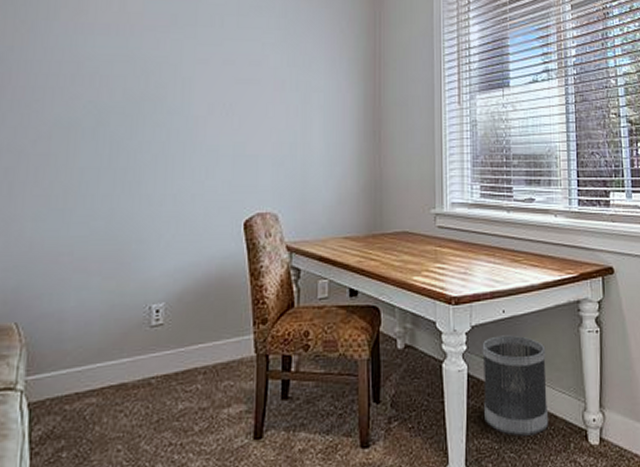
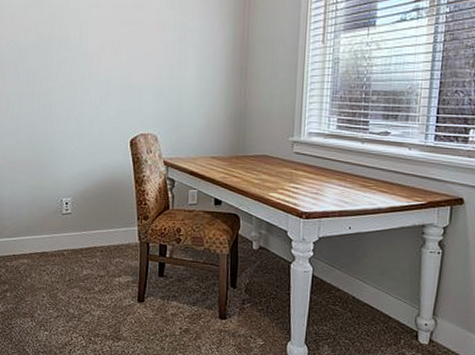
wastebasket: present [482,335,548,436] -> none [324,247,387,329]

